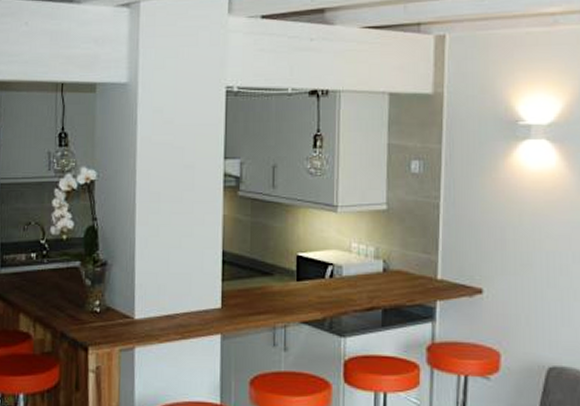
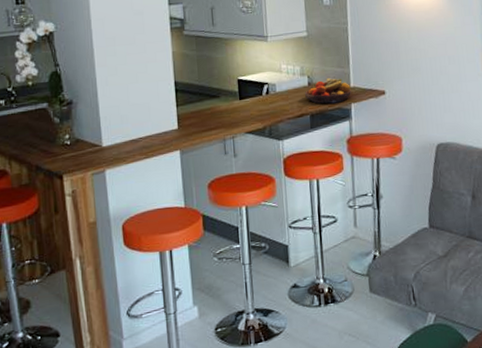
fruit bowl: none [378,264,437,298] -> present [305,77,351,104]

